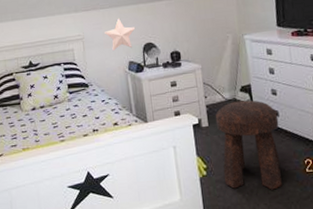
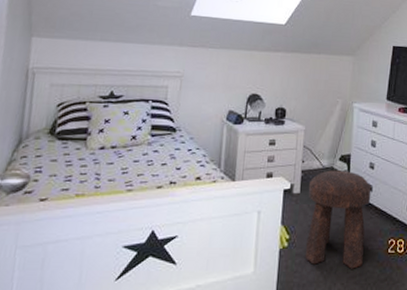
decorative star: present [105,18,136,50] -> none [208,61,244,97]

